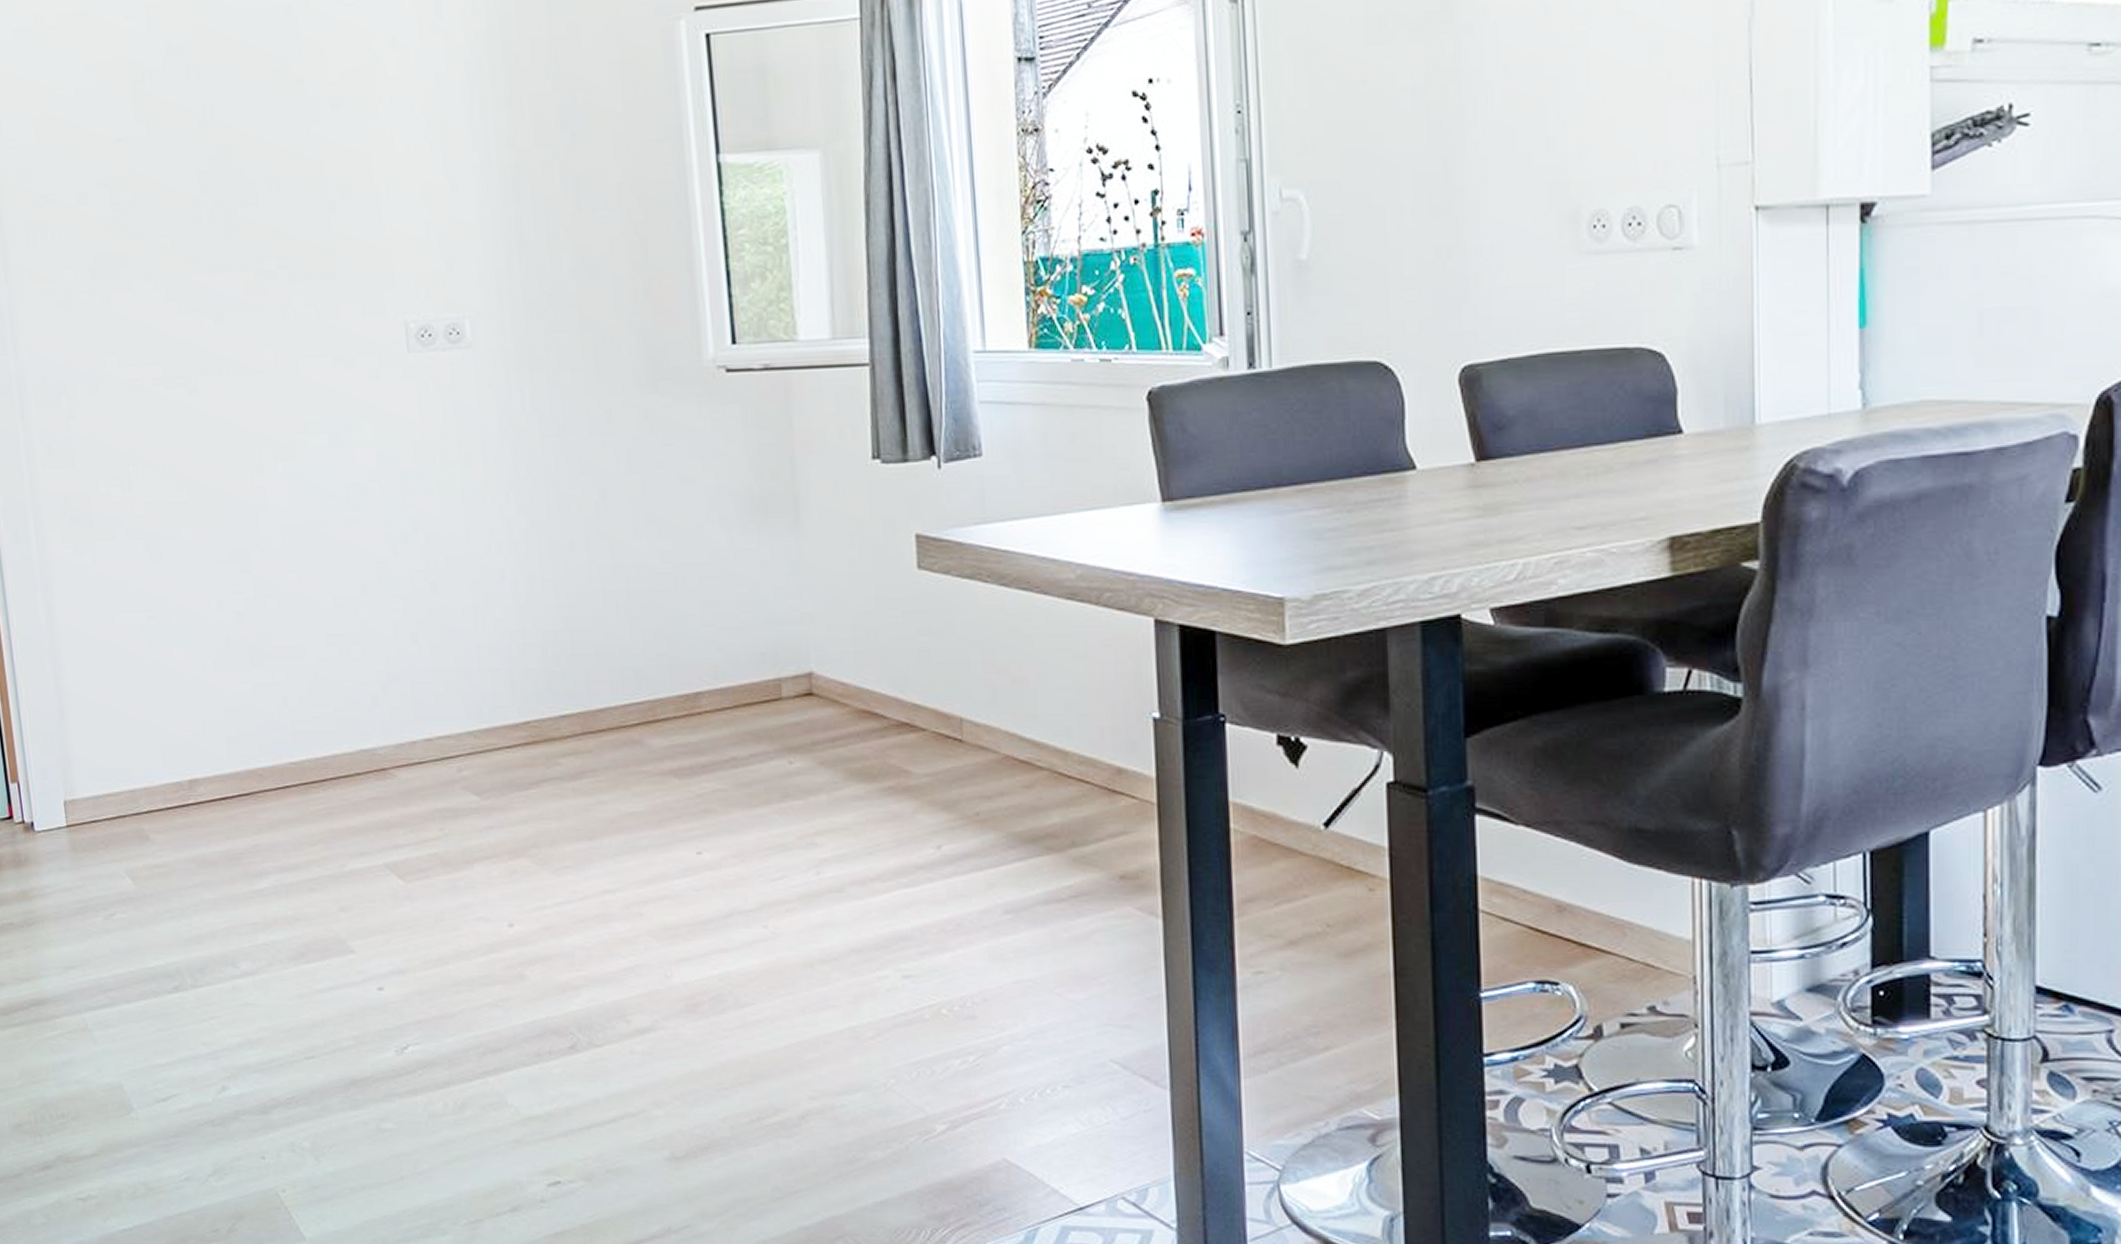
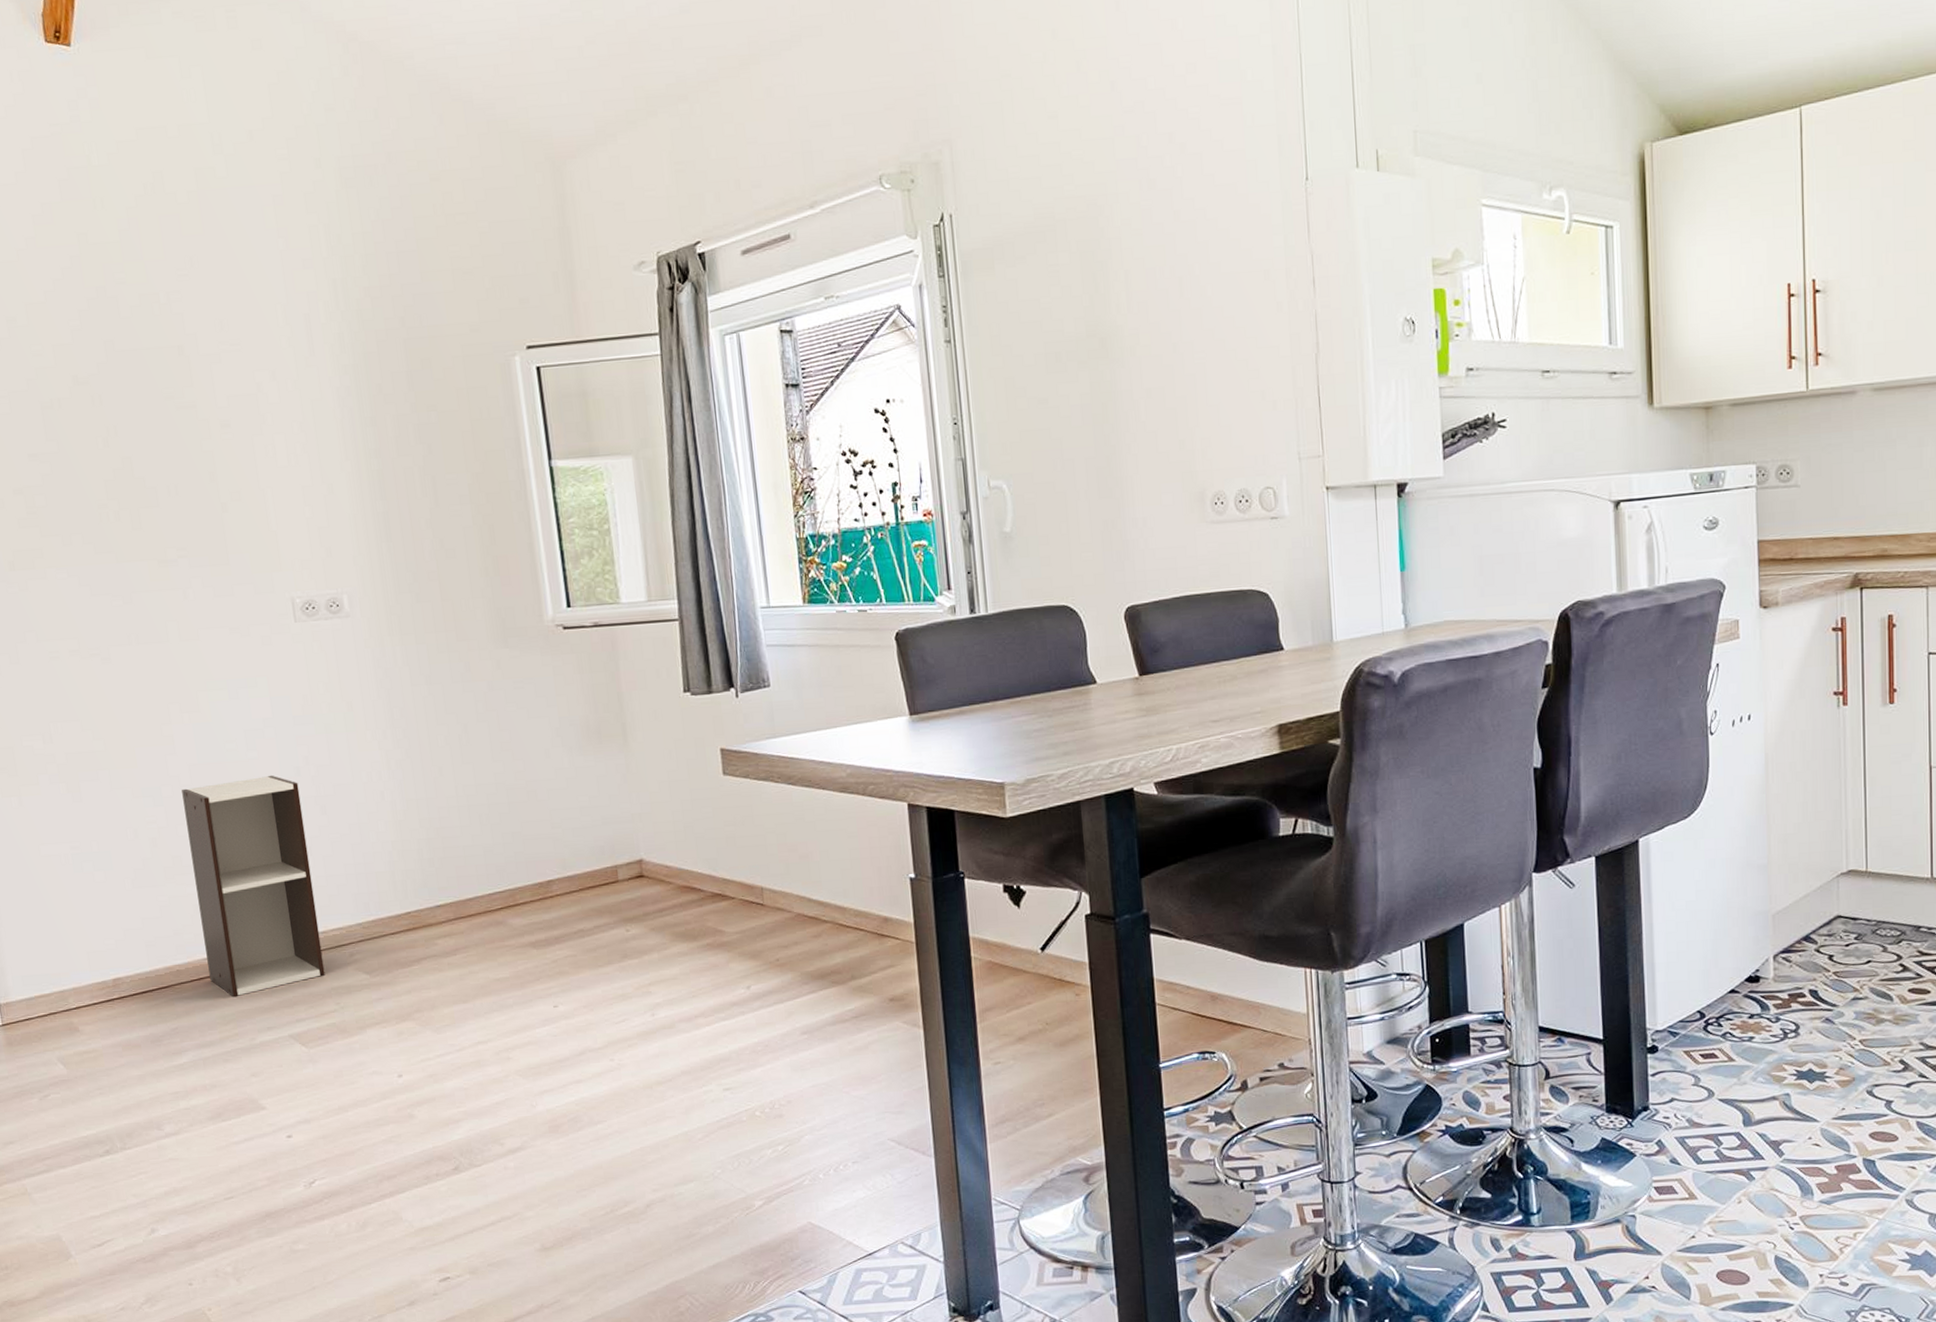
shelf unit: none [272,541,428,813] -> present [182,775,325,998]

